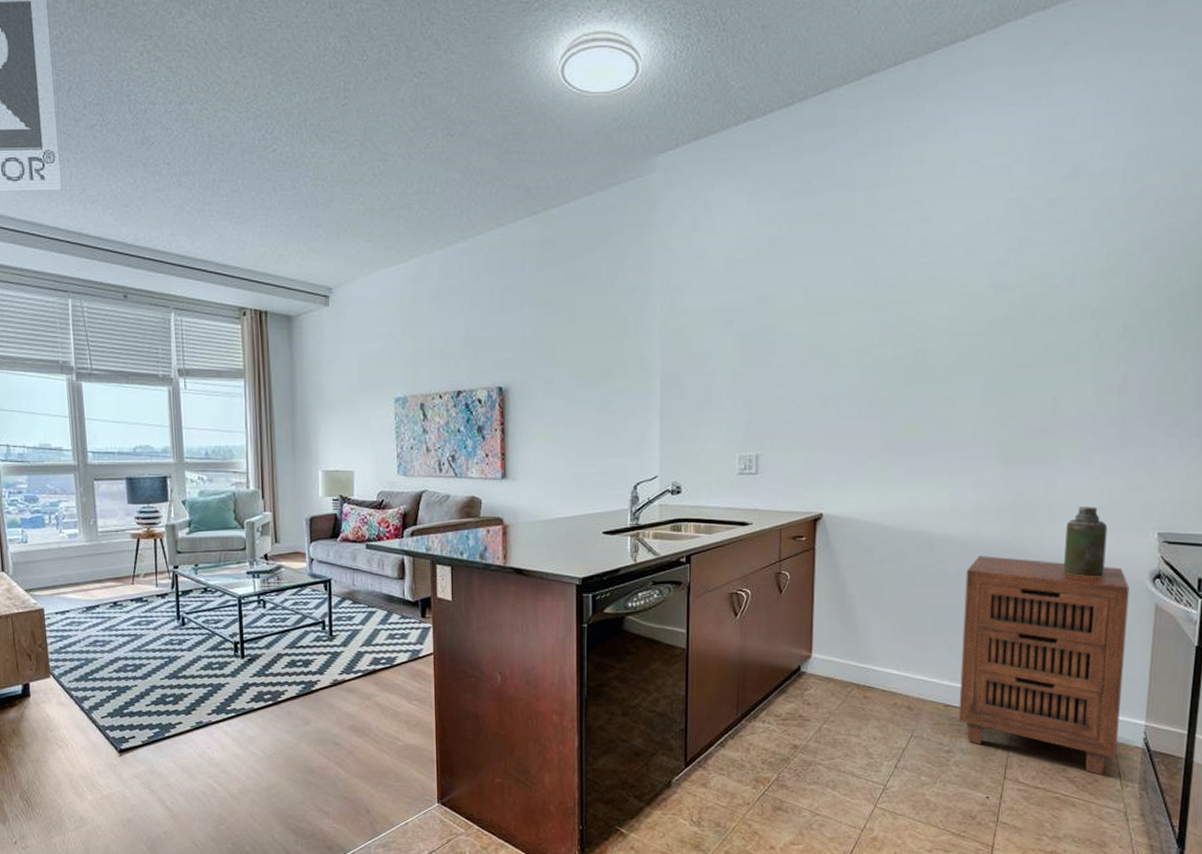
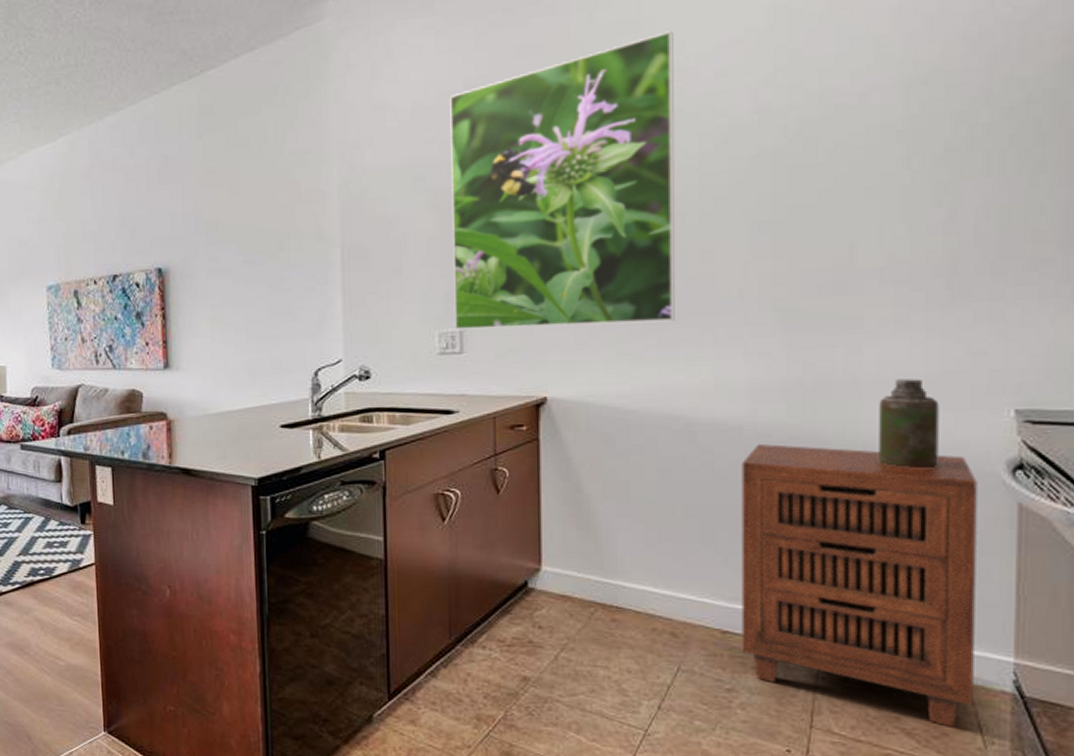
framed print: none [752,212,935,454] -> present [450,31,675,330]

